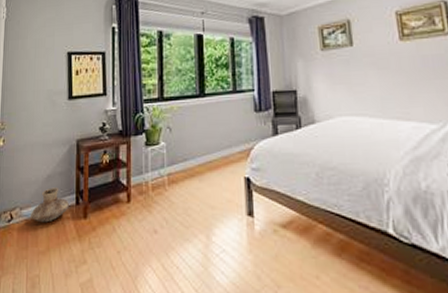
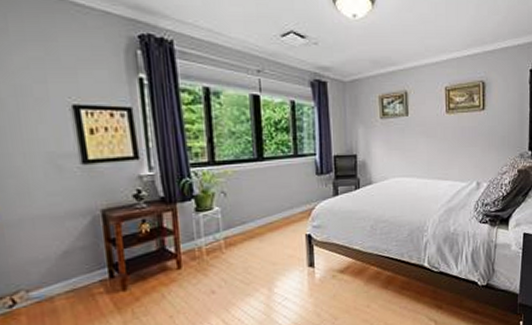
vase: present [31,188,69,223] -> none [44,263,100,302]

